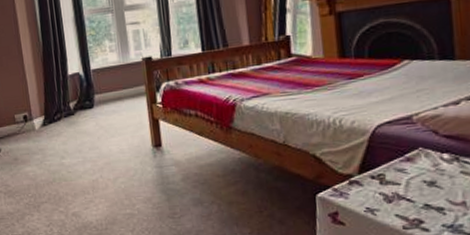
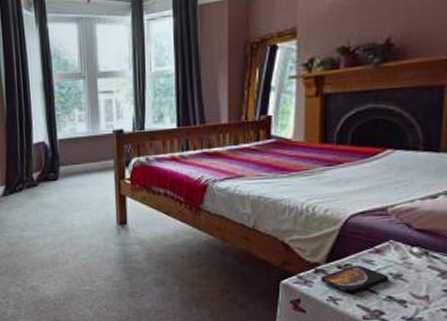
smartphone: none [355,174,423,204] -> present [321,265,388,294]

